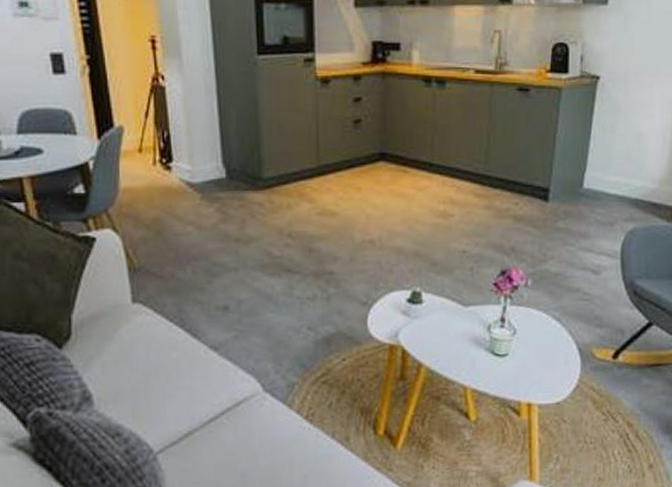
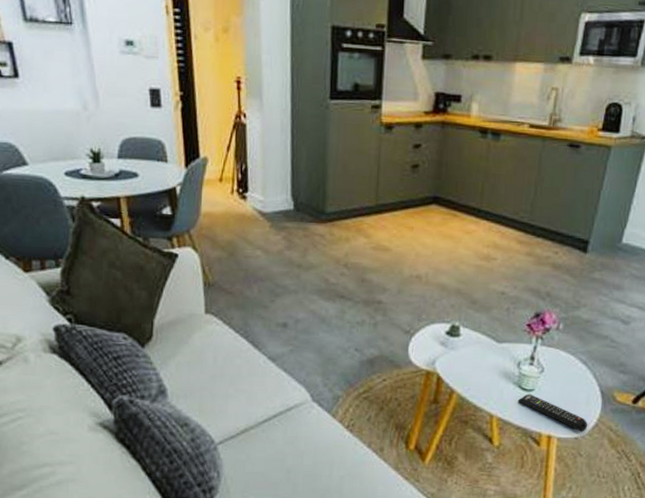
remote control: none [491,359,569,395] -> present [517,394,588,431]

